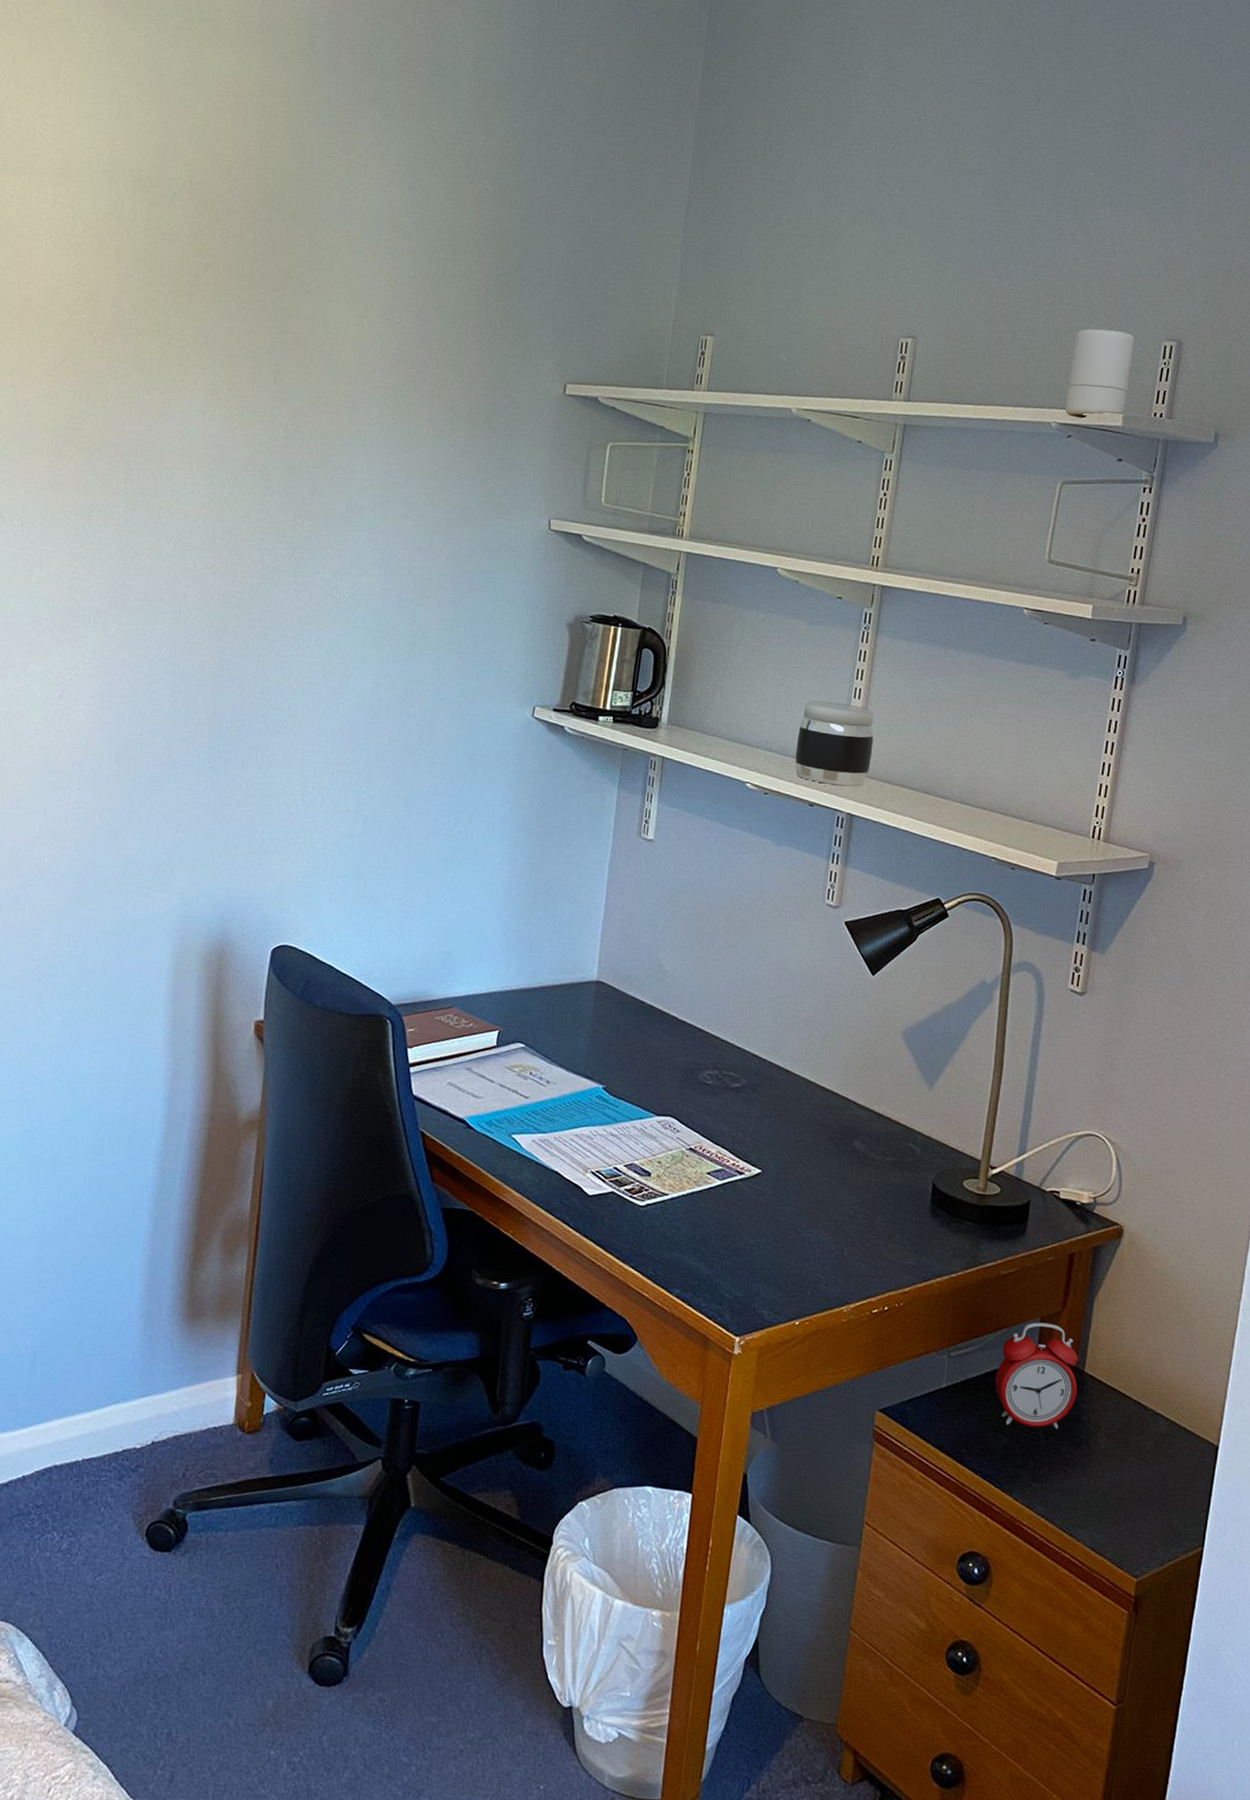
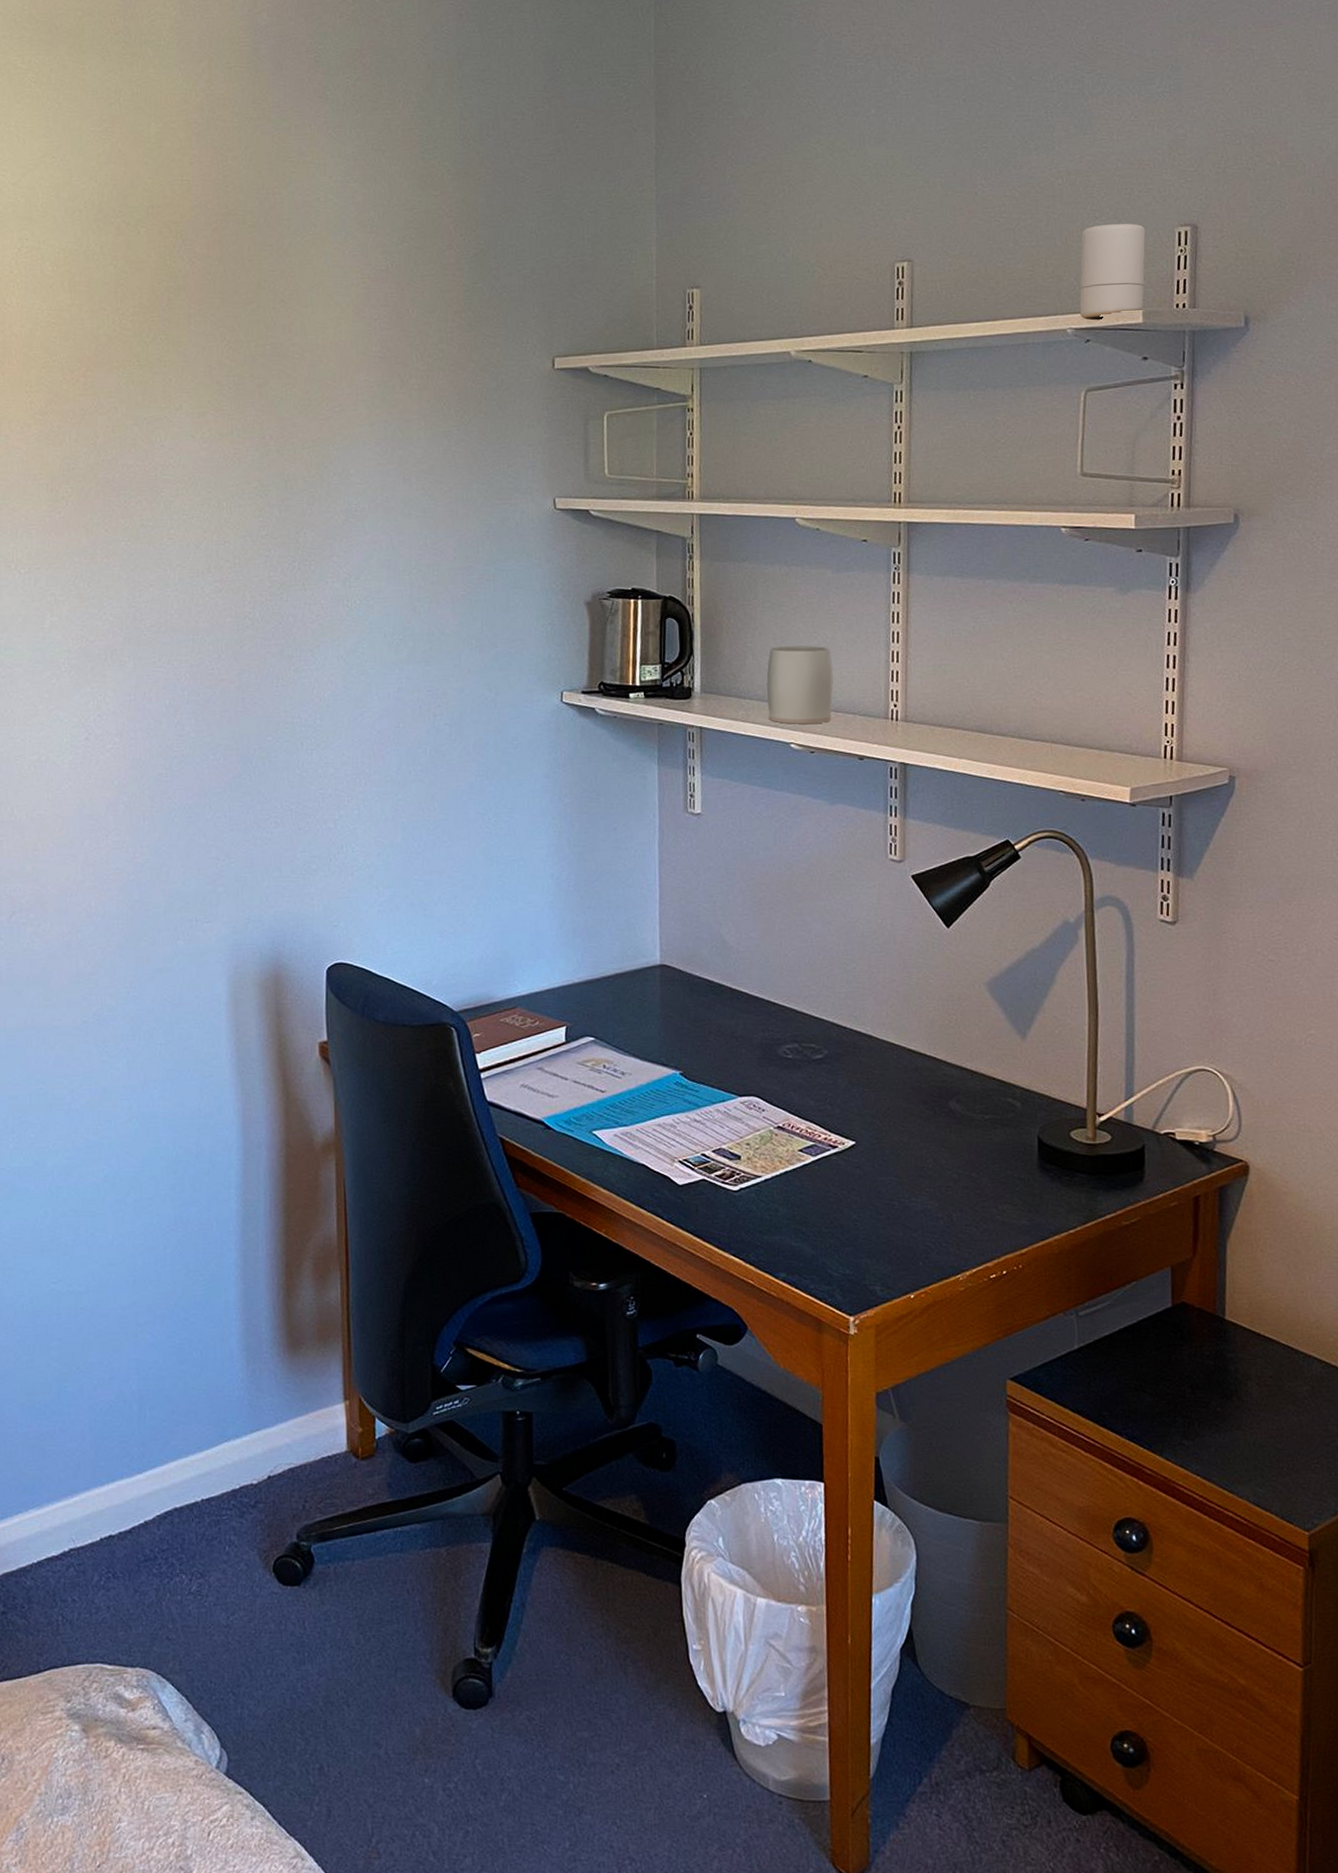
mug: none [729,688,796,767] -> present [766,645,834,724]
jar: present [795,700,874,786] -> none [838,649,919,735]
alarm clock: present [995,1322,1078,1429] -> none [1130,1271,1220,1383]

